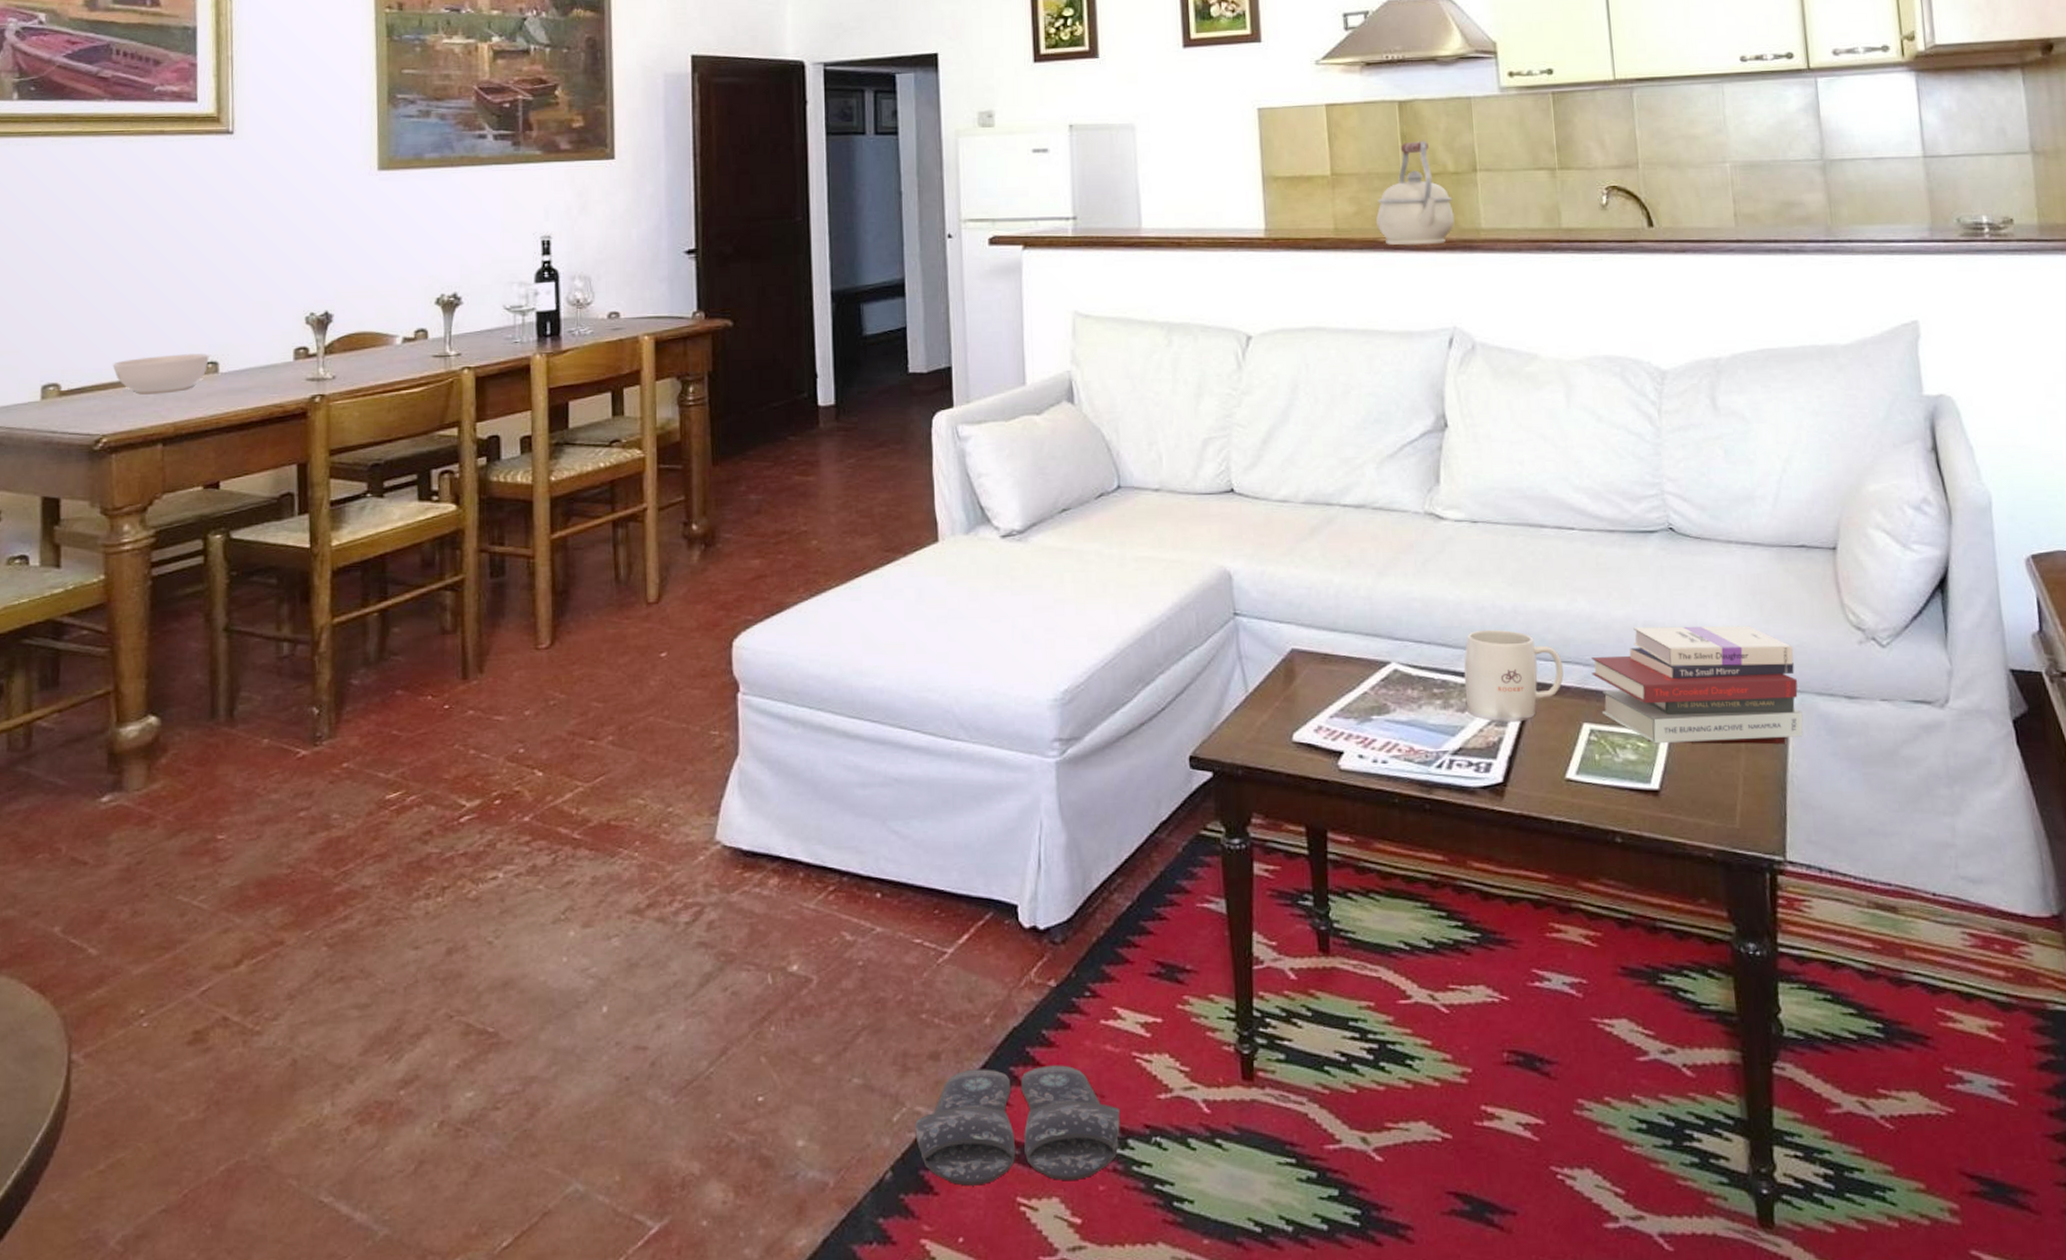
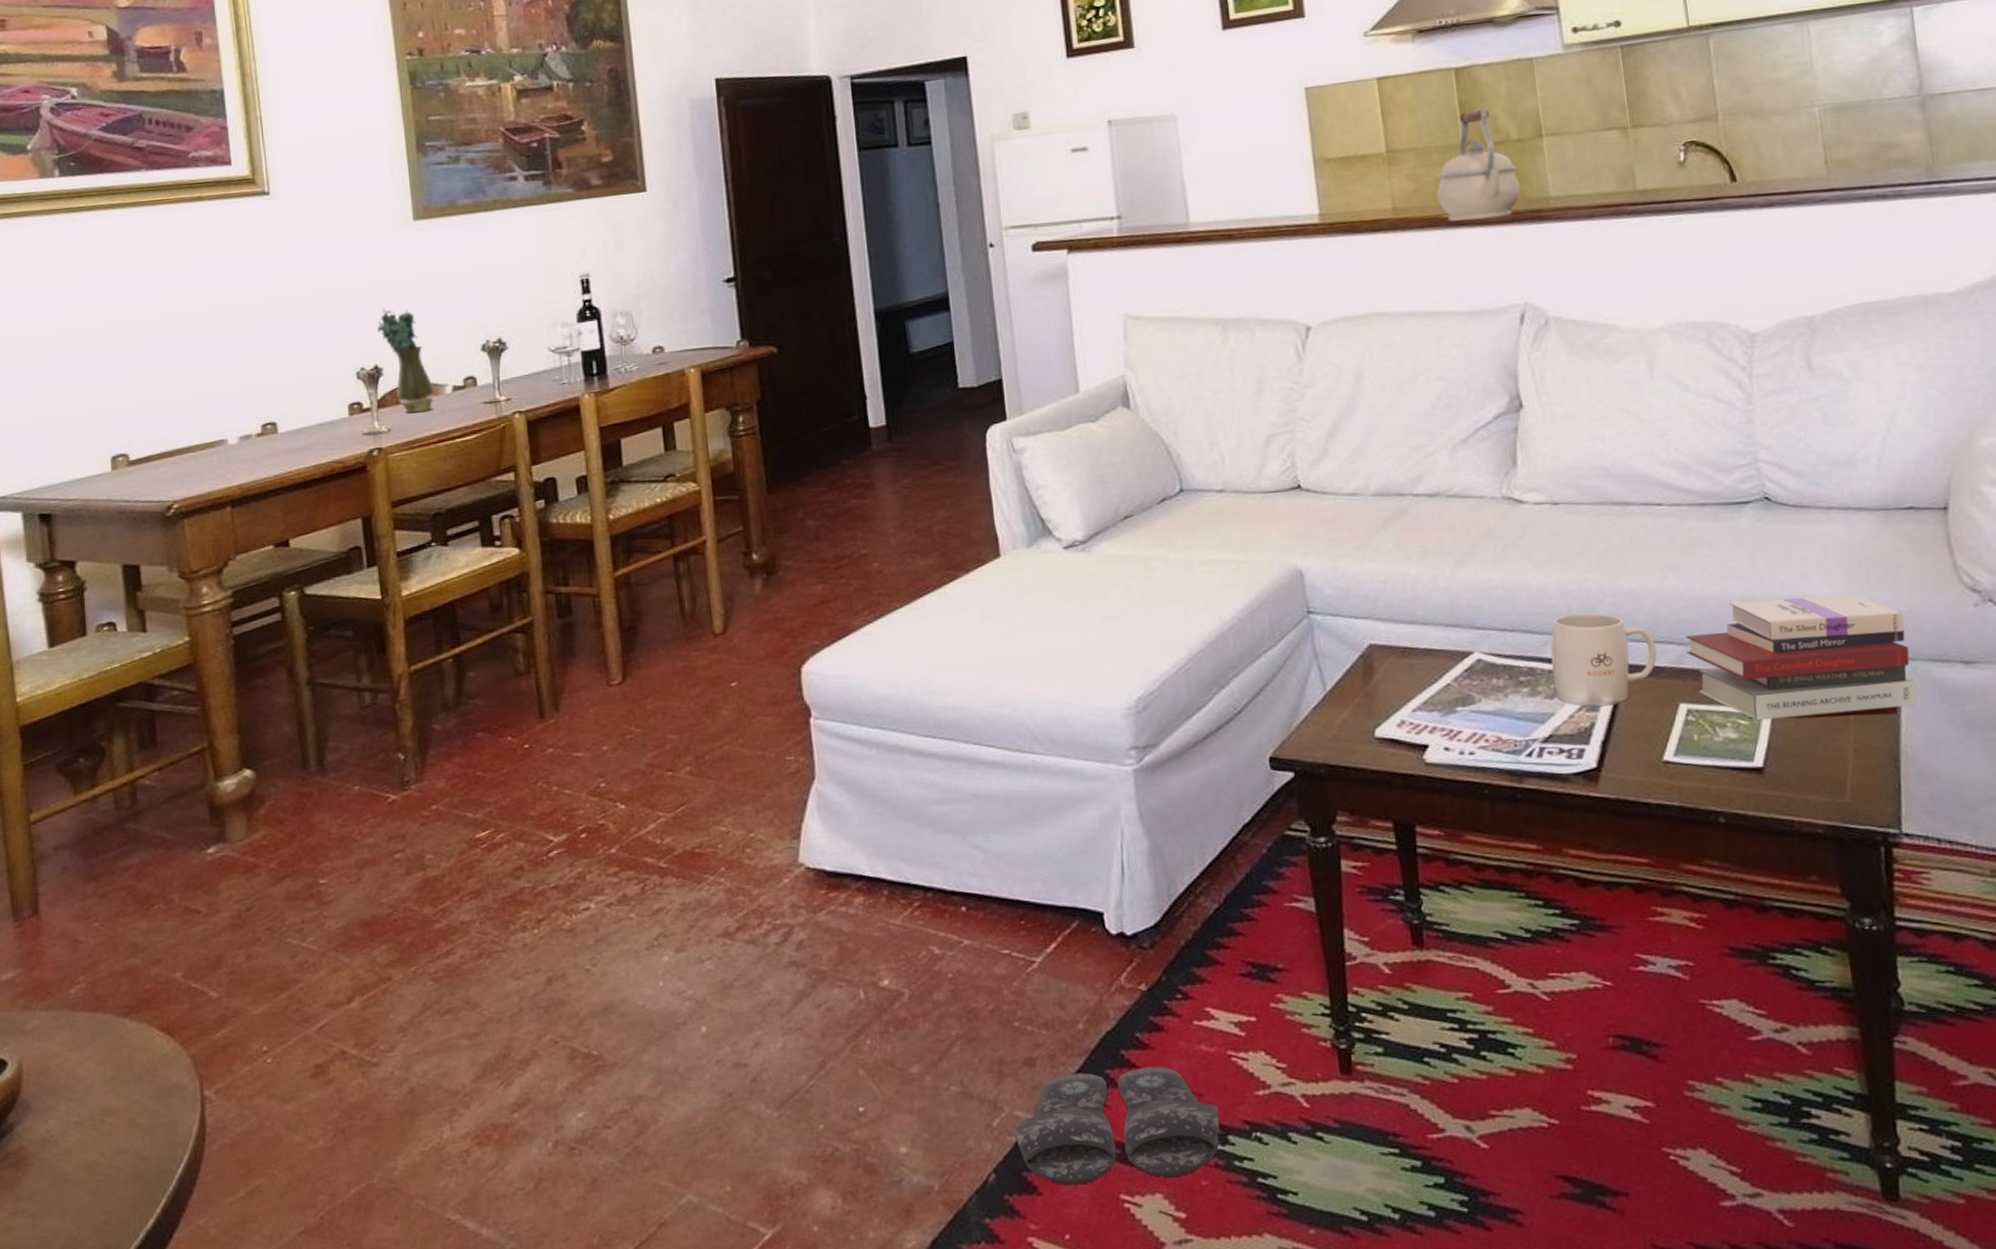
bowl: present [112,353,209,395] -> none [175,415,268,460]
vase: none [331,255,383,362] -> present [377,309,434,414]

